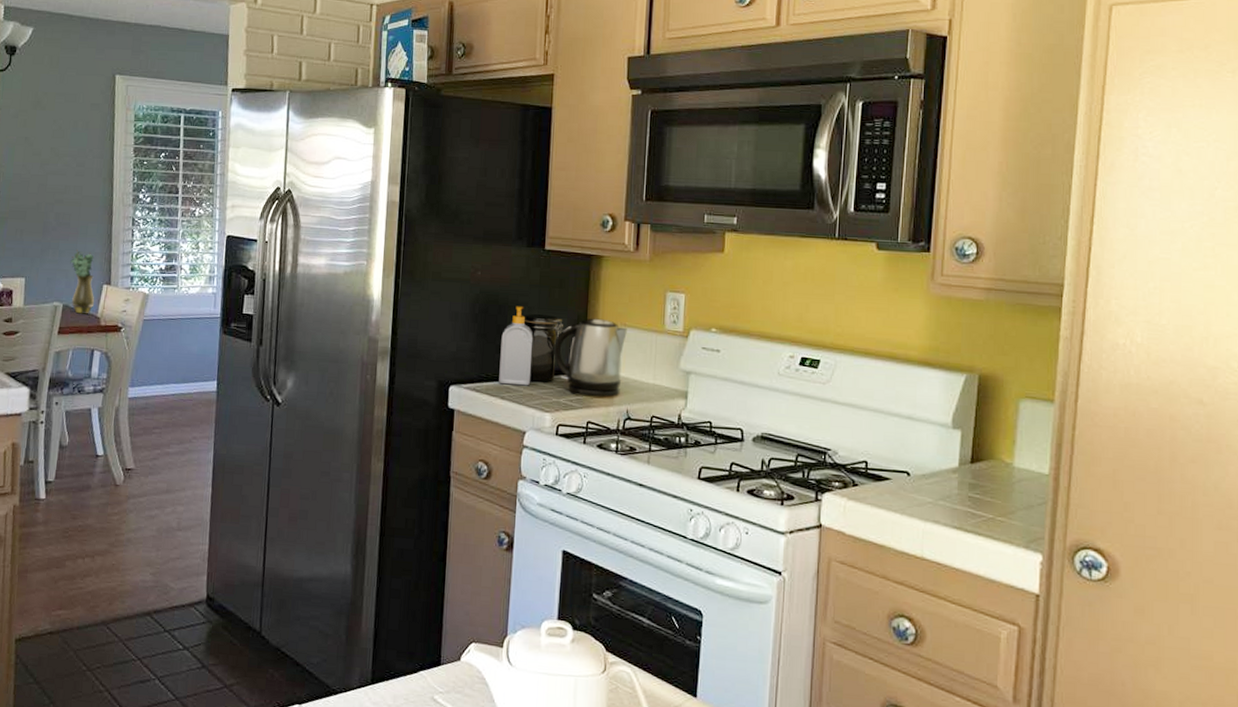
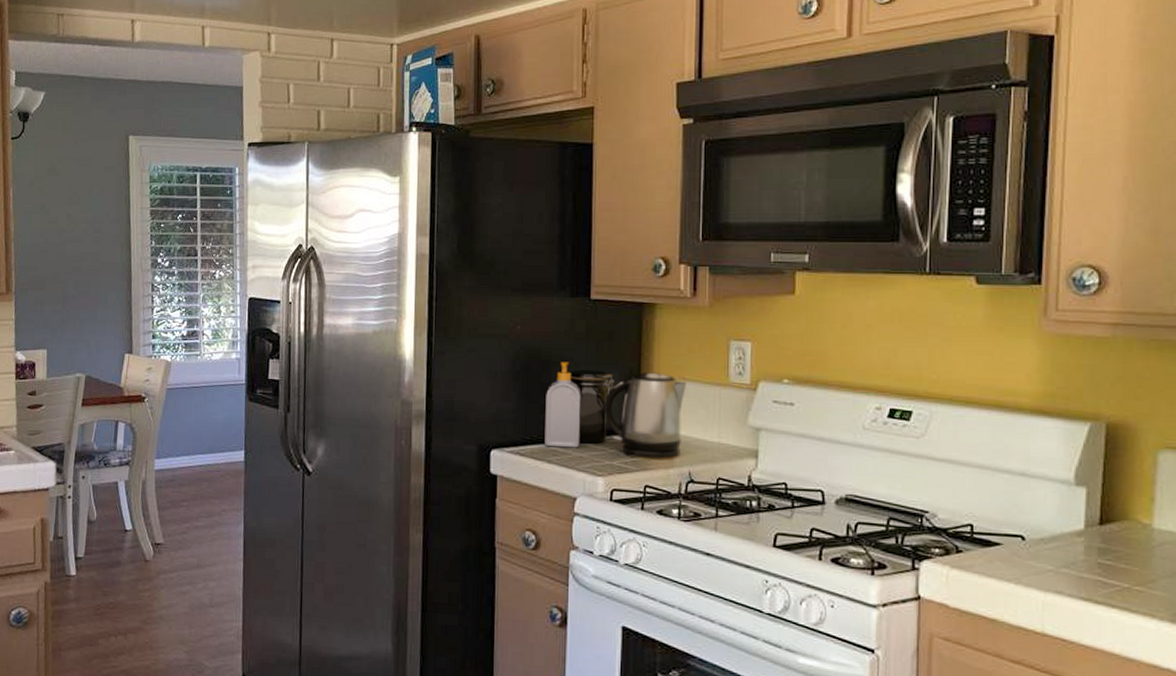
vase: present [70,250,95,314] -> none [91,319,117,385]

